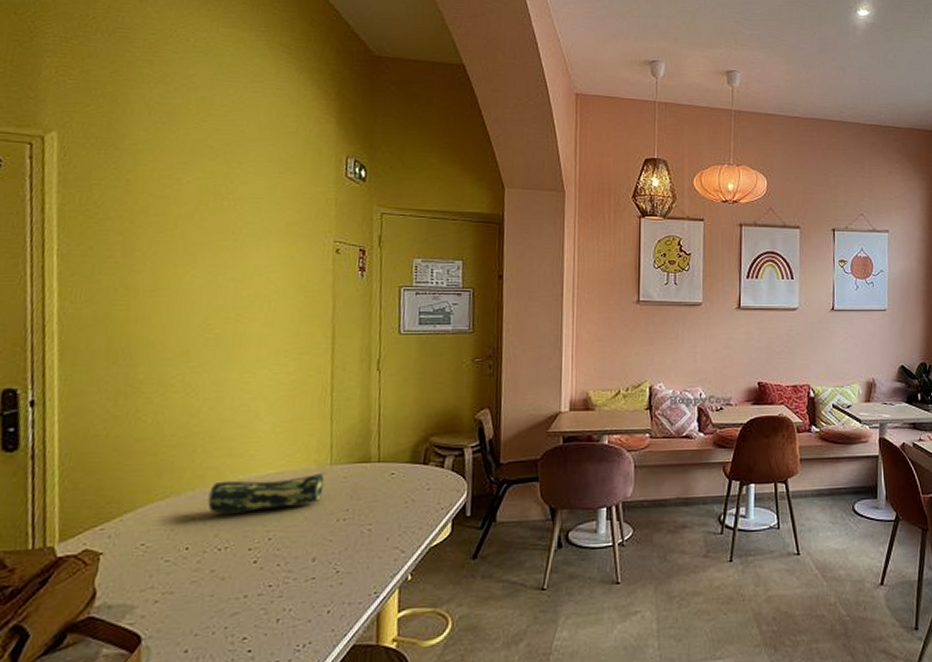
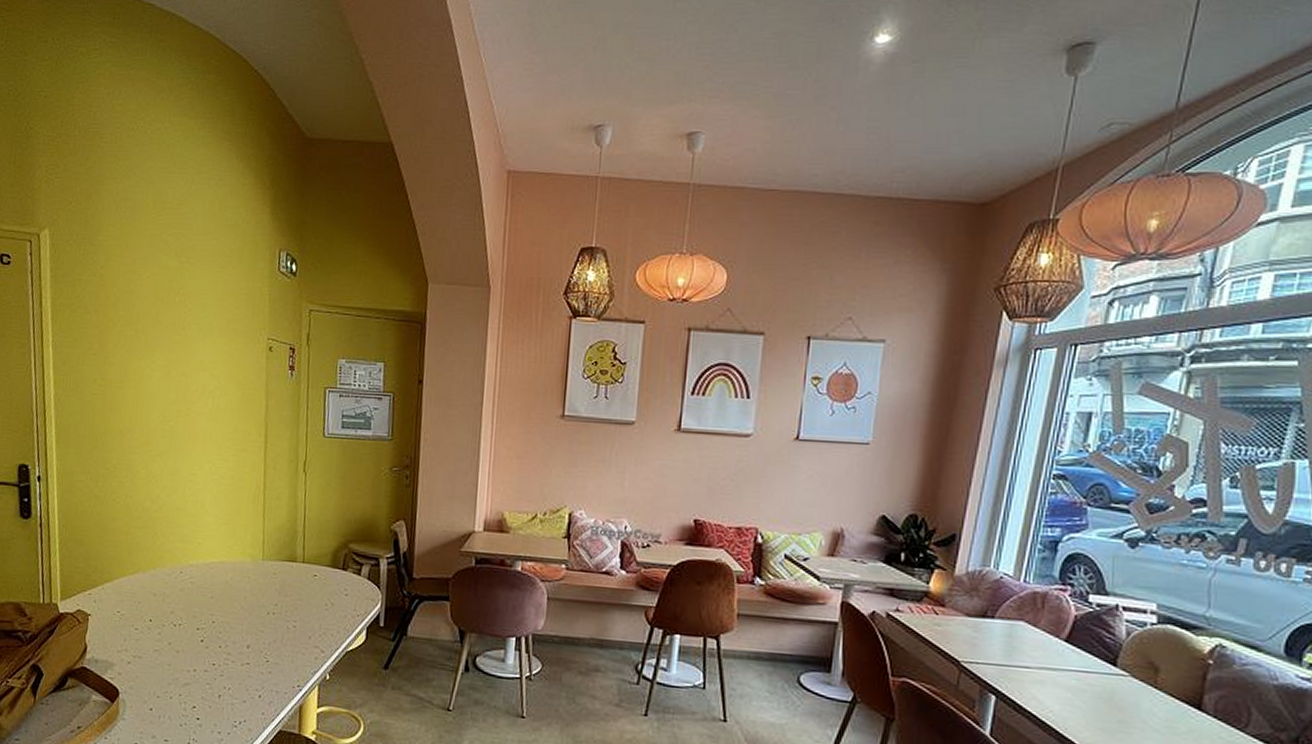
pencil case: present [207,472,327,514] -> none [165,564,260,595]

